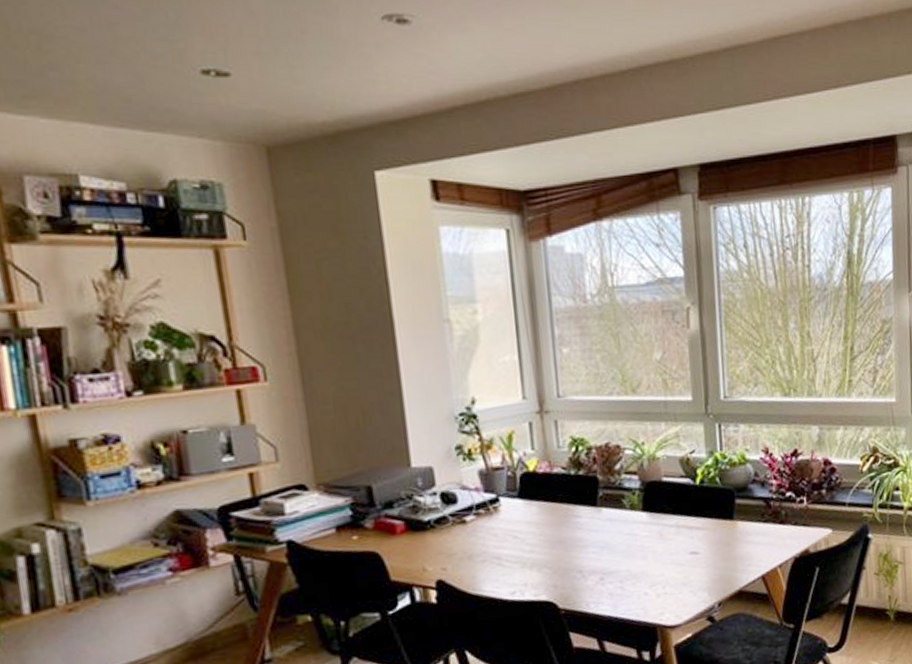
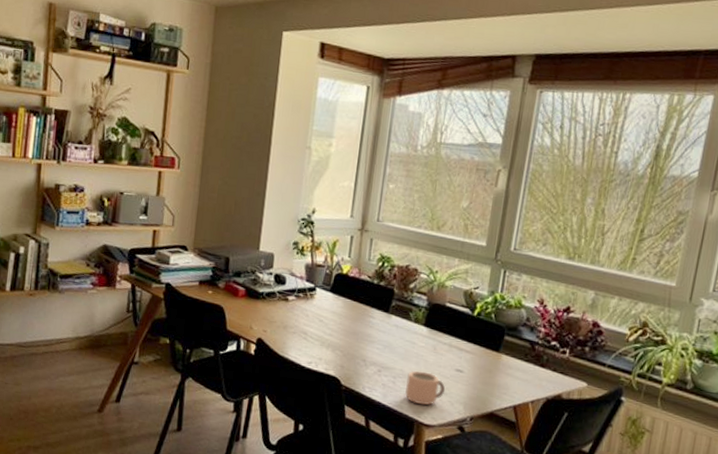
mug: none [636,564,684,605] -> present [405,371,446,405]

